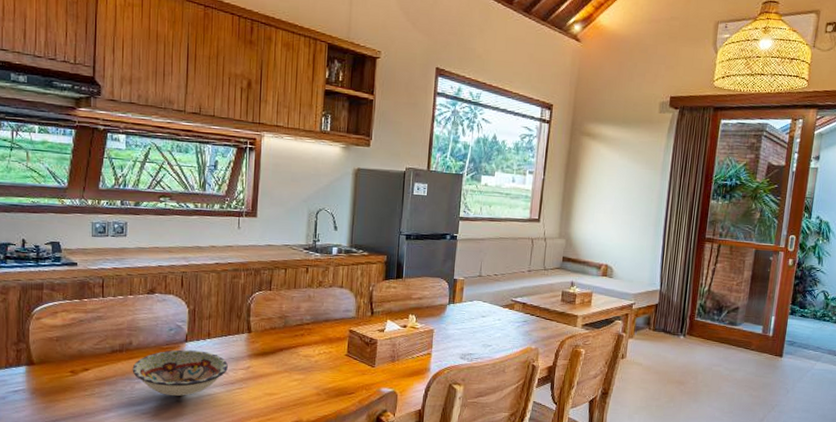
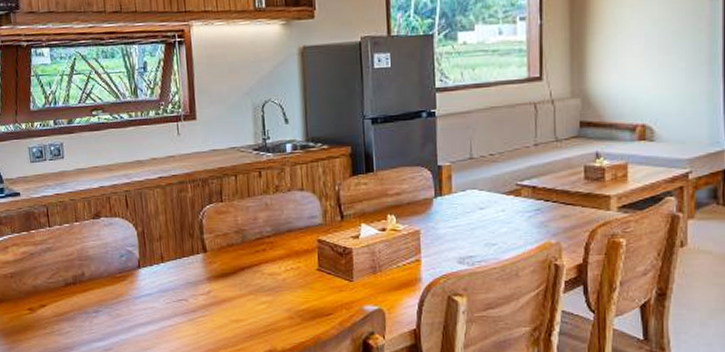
bowl: present [132,349,228,396] -> none [88,277,187,328]

